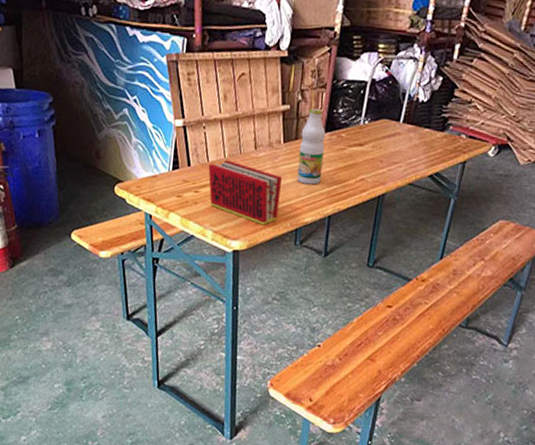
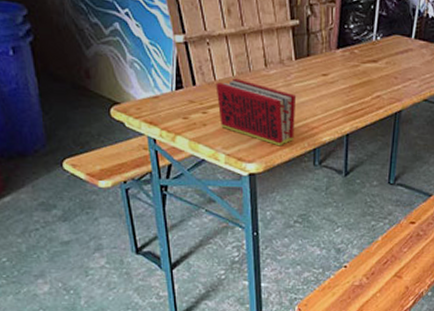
bottle: present [297,108,326,185] -> none [311,23,338,103]

